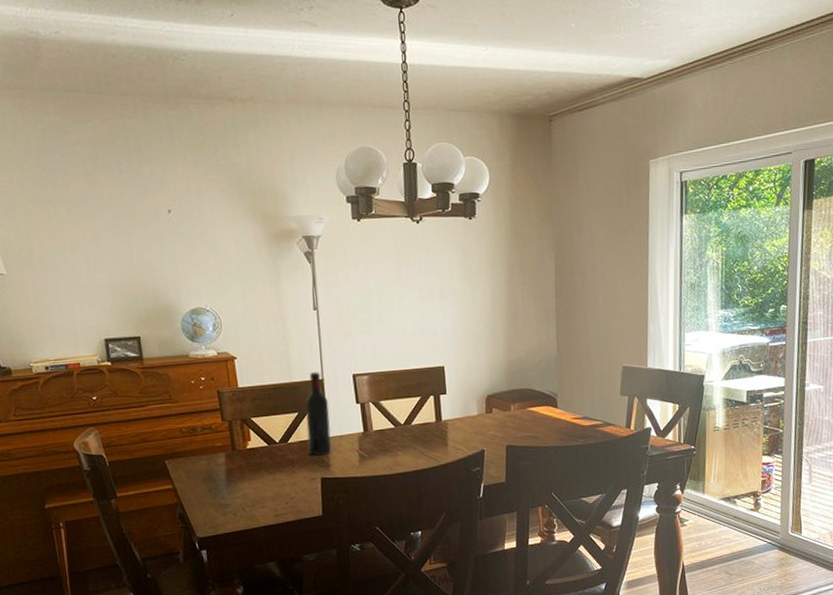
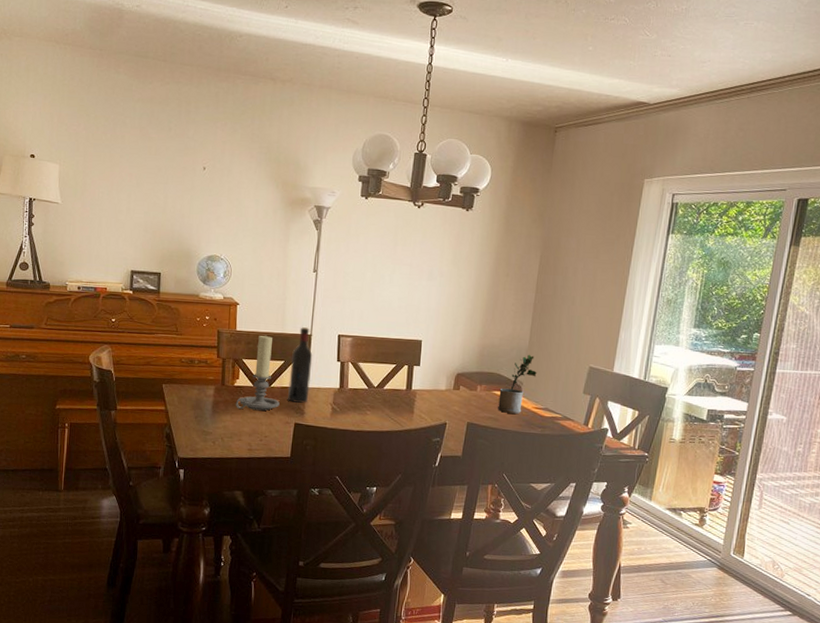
candle holder: none [252,387,301,473] -> present [236,335,280,411]
potted plant: none [534,363,570,429] -> present [497,354,537,414]

